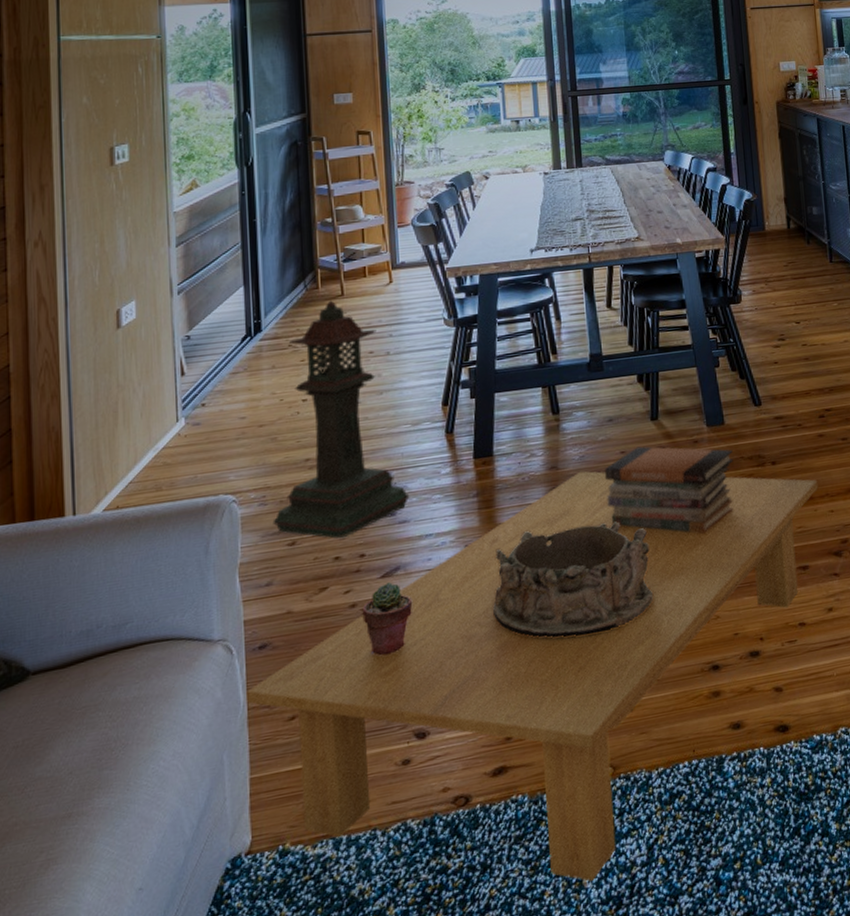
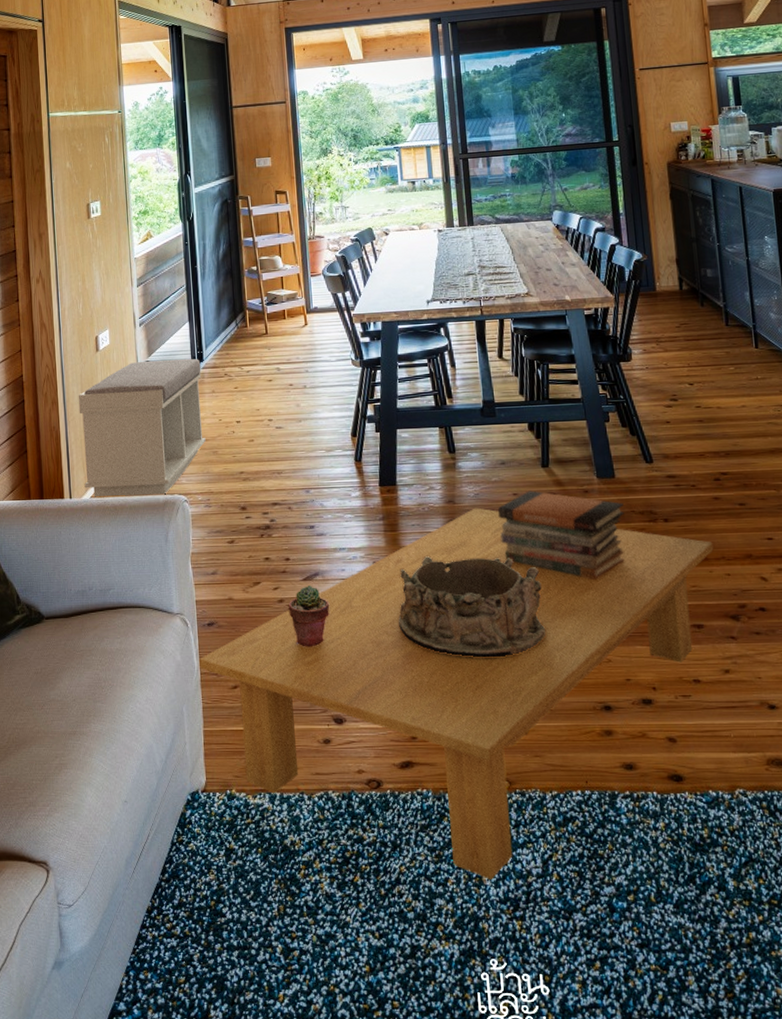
bench: none [89,329,262,511] -> present [78,358,206,497]
lantern: present [273,300,410,538] -> none [216,338,326,542]

